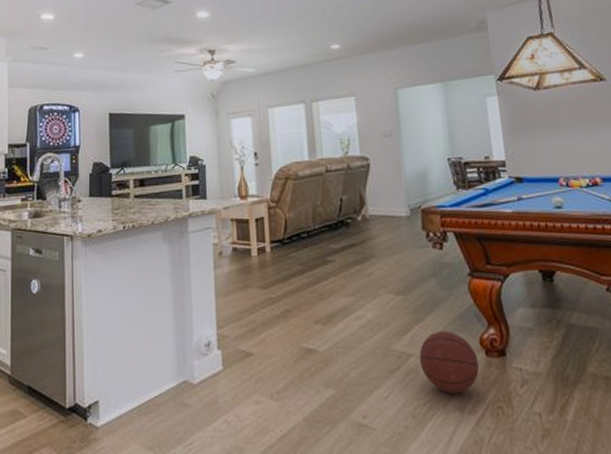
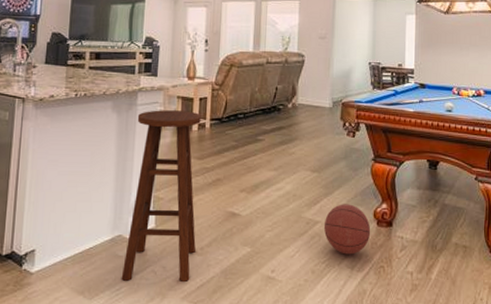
bar stool: none [190,234,271,434] -> present [121,110,201,281]

